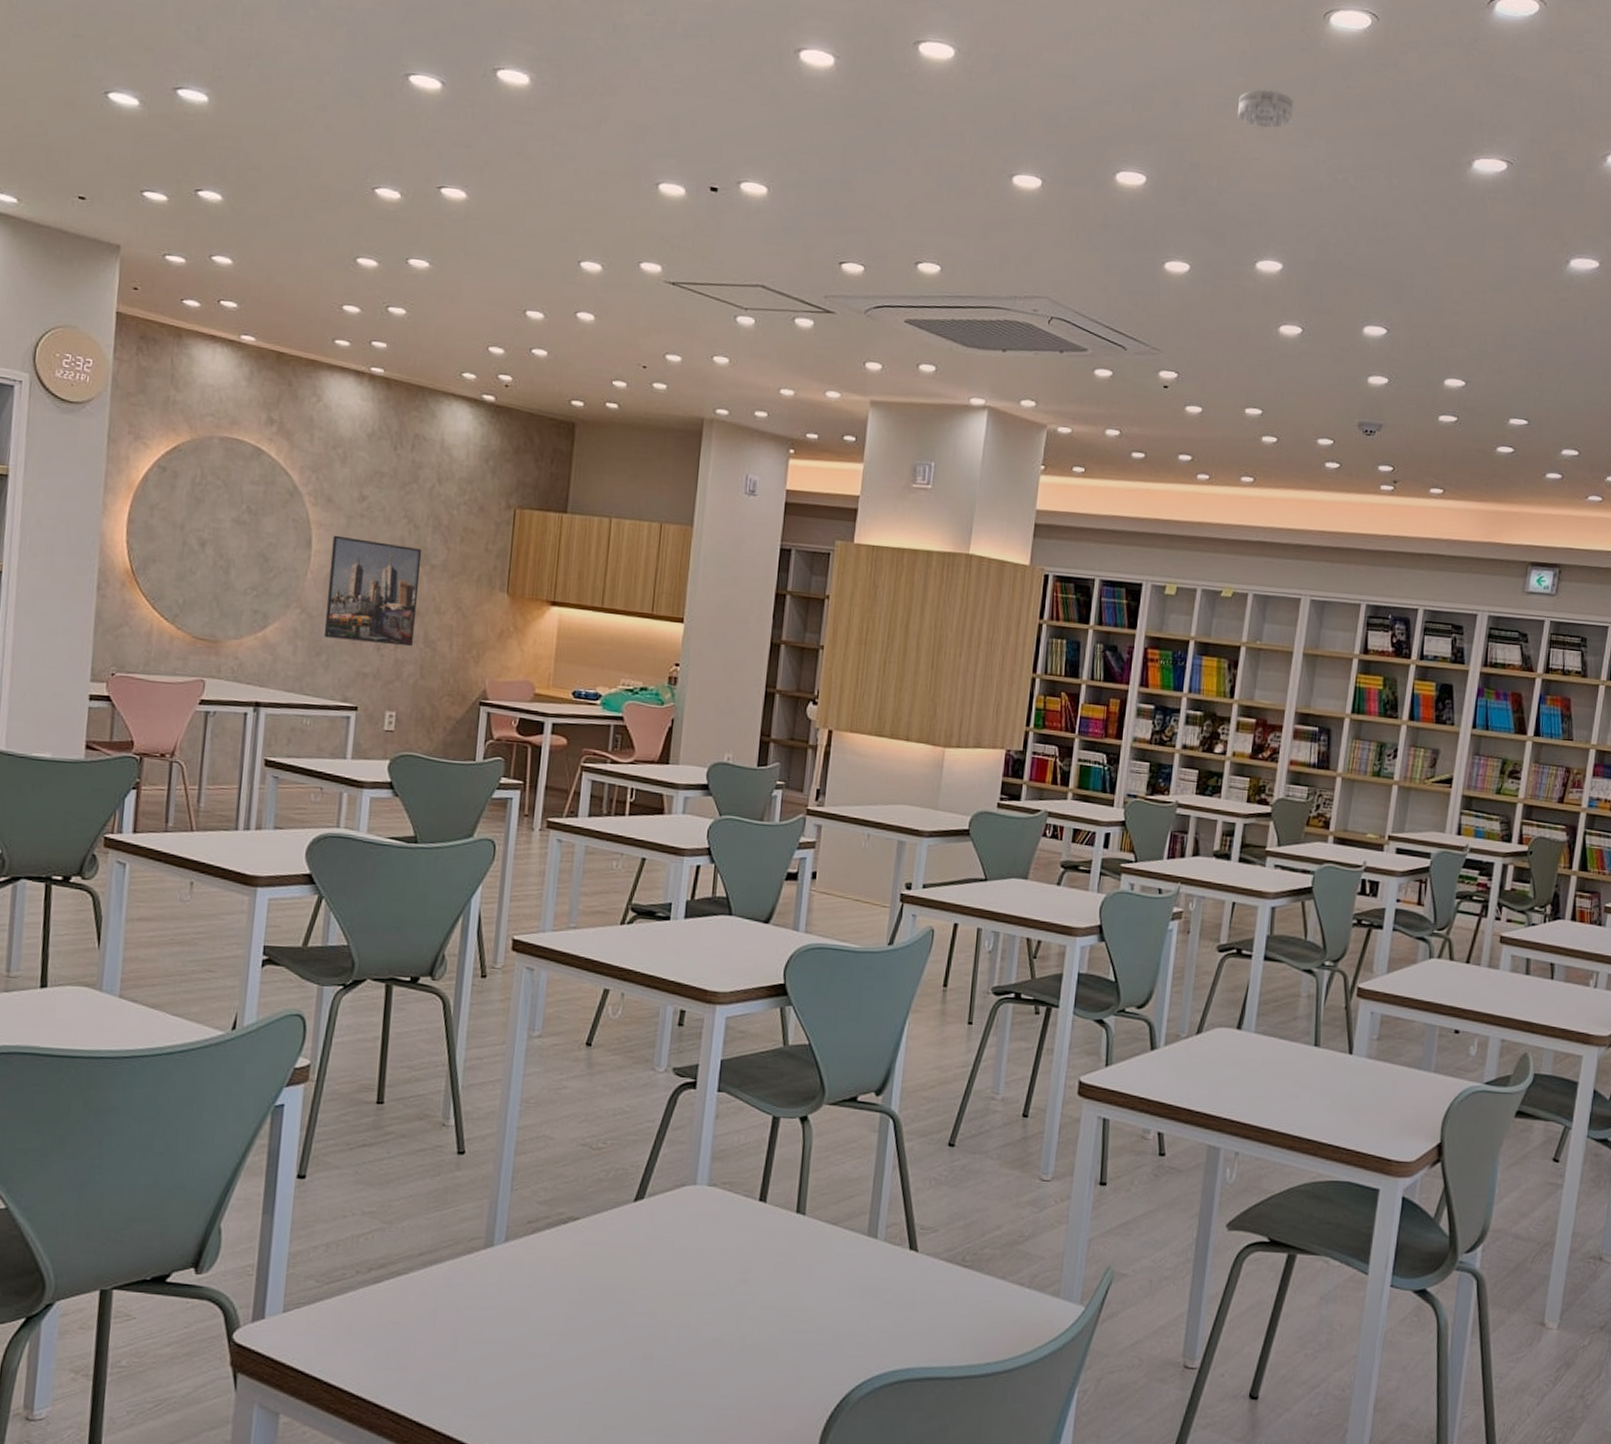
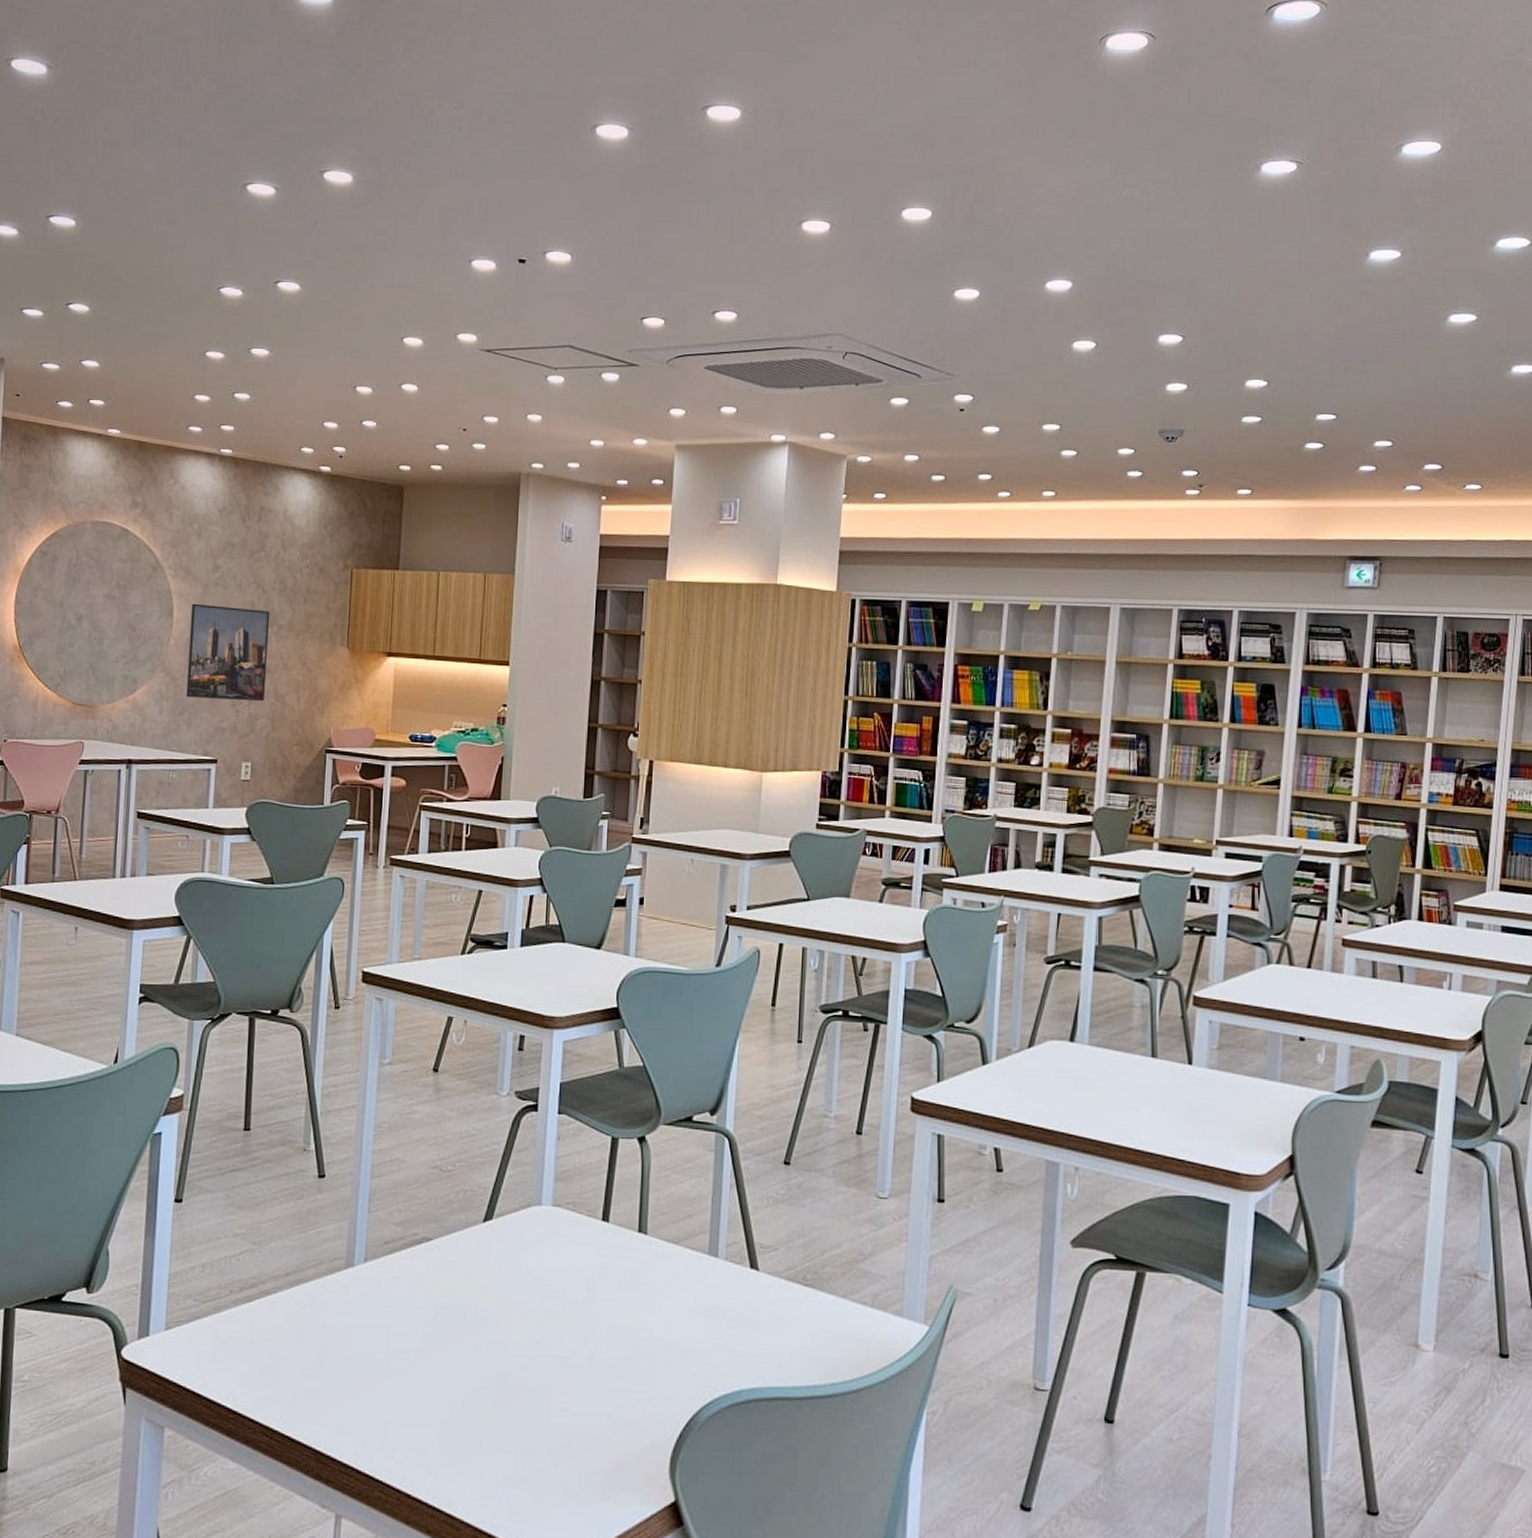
smoke detector: present [1238,89,1294,128] -> none [1019,117,1075,153]

